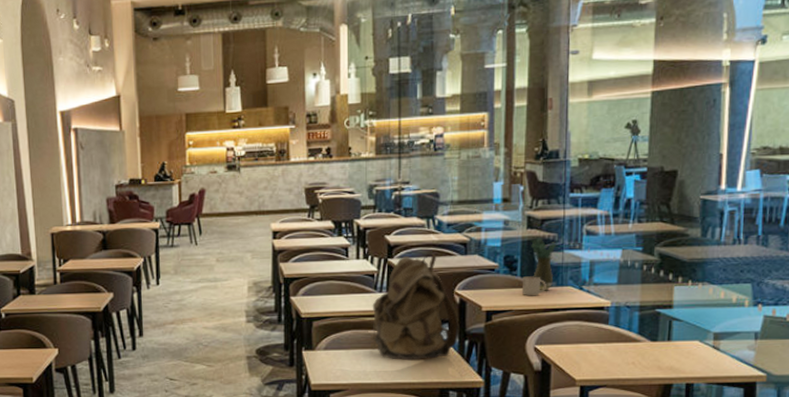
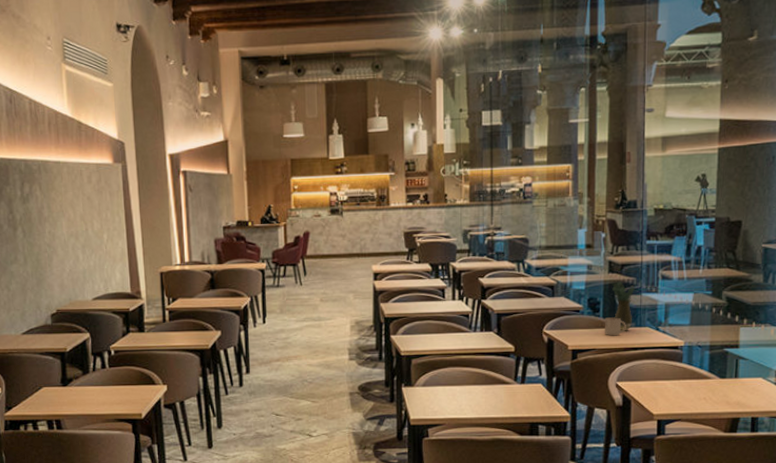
backpack: present [371,253,460,361] -> none [466,295,548,396]

